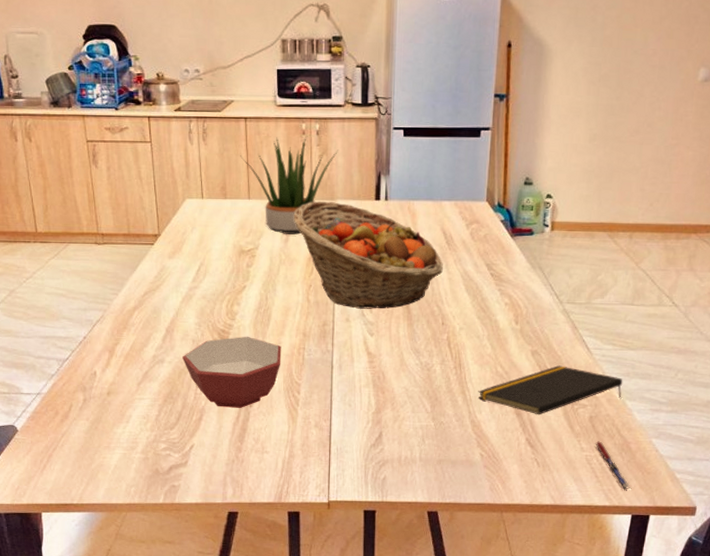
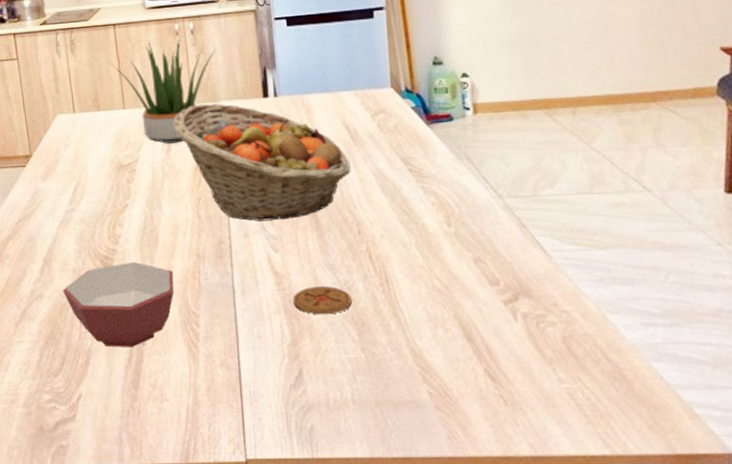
coaster: none [381,366,429,390] -> present [293,285,352,315]
notepad: present [478,365,623,415] -> none [414,274,601,339]
pen: present [595,441,632,489] -> none [576,368,637,432]

